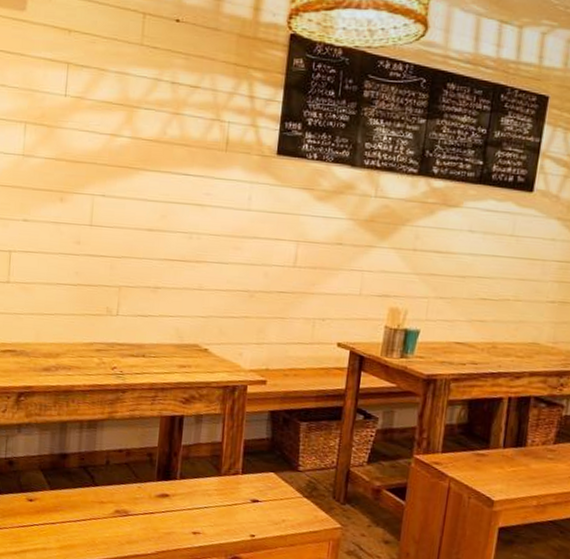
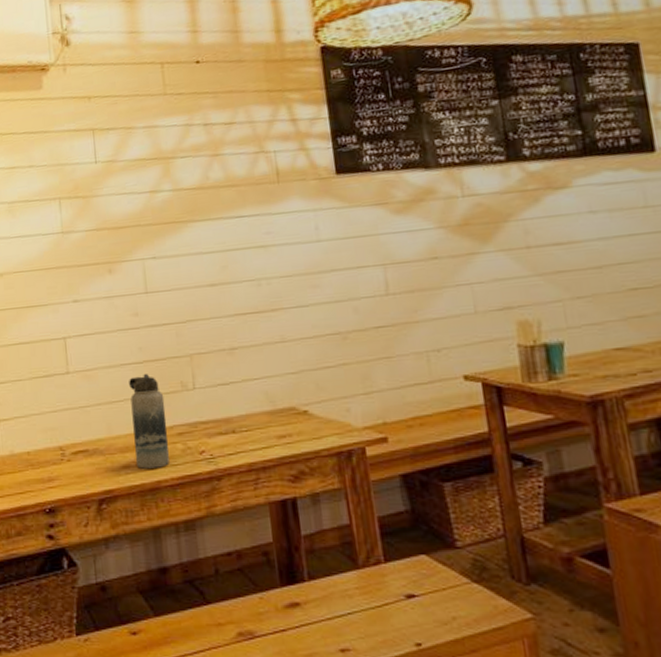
water bottle: none [55,295,90,375] -> present [129,374,170,469]

